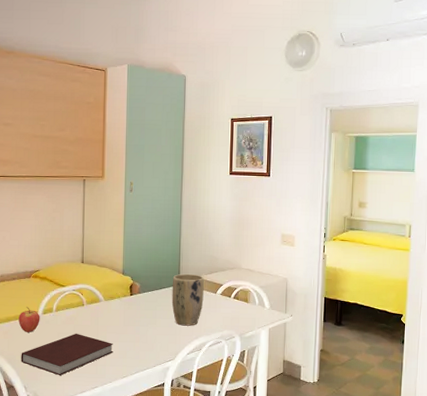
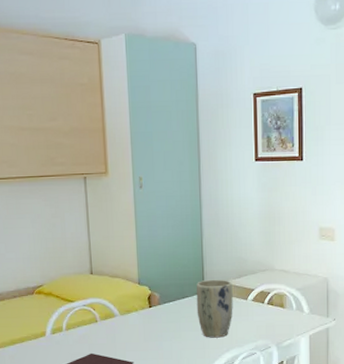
fruit: present [18,307,40,332] -> none [24,327,49,355]

